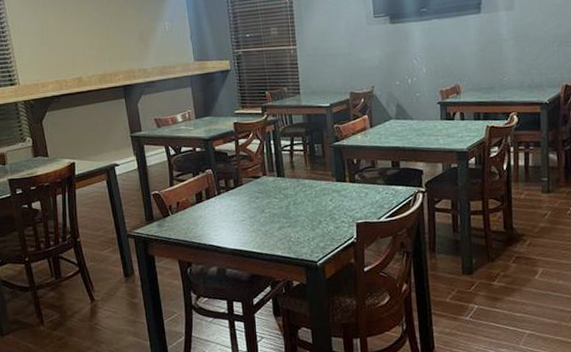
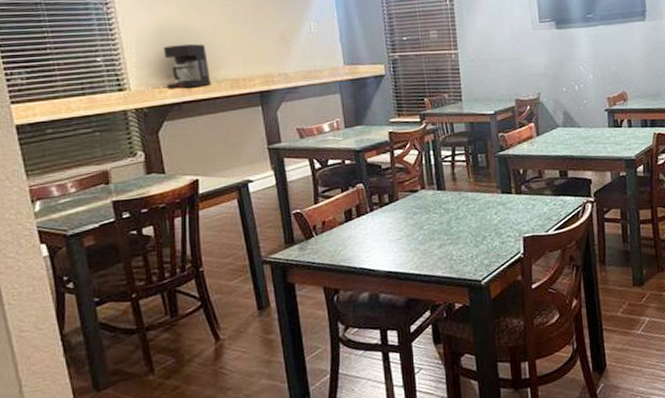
coffee maker: none [44,43,84,85] -> present [163,44,211,90]

